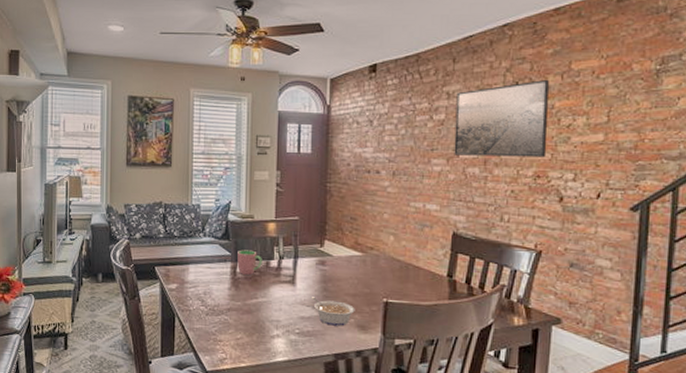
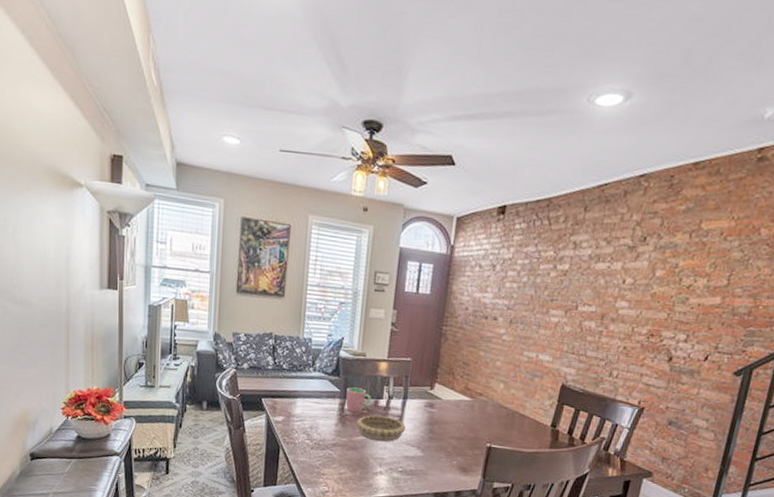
decorative bowl: none [250,277,299,304] -> present [356,415,406,442]
legume: present [312,297,355,326] -> none [417,437,459,467]
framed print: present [454,79,549,158] -> none [572,236,677,317]

